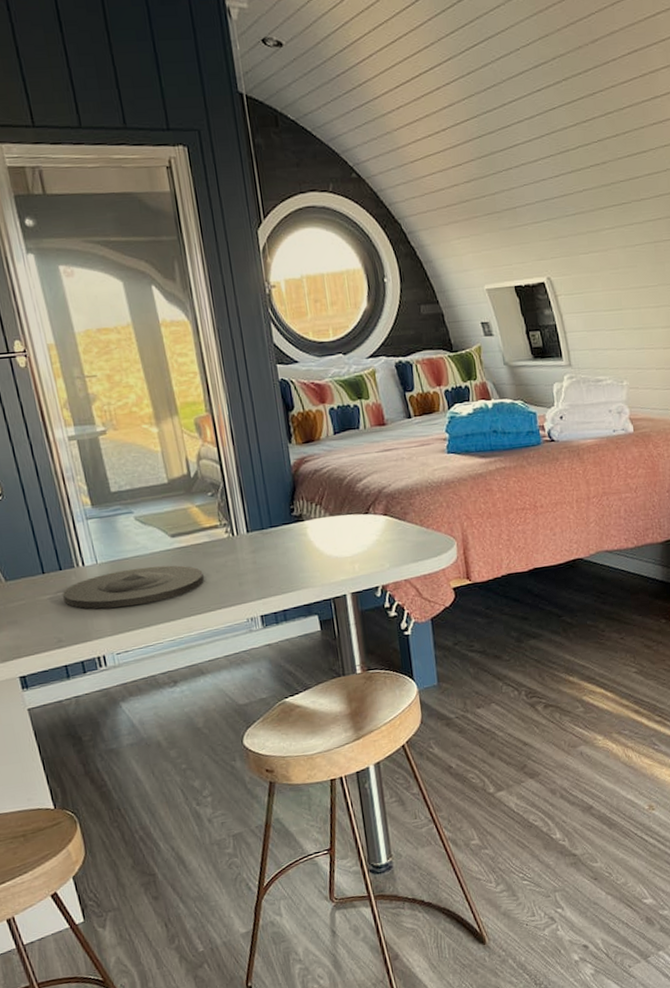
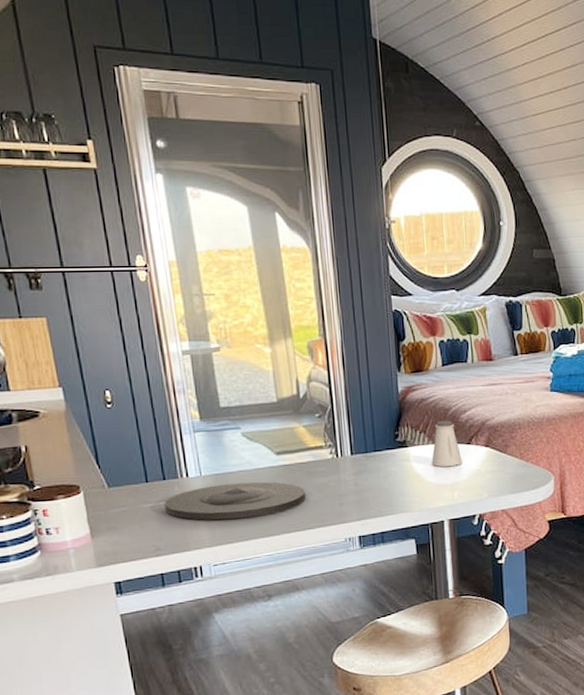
saltshaker: none [329,491,361,539] -> present [432,421,462,467]

